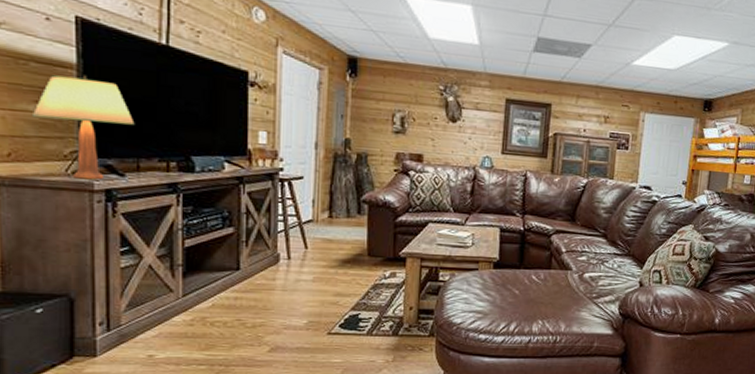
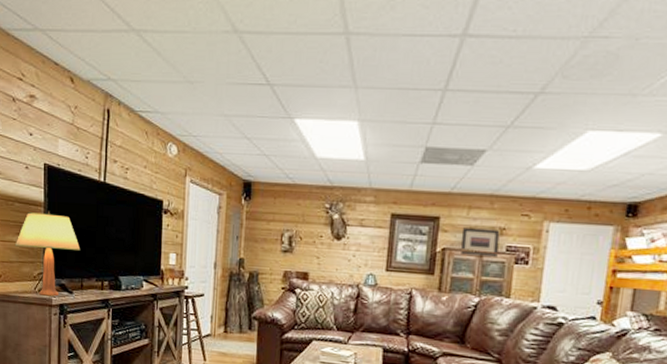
picture frame: none [571,115,605,142] -> present [461,227,500,257]

